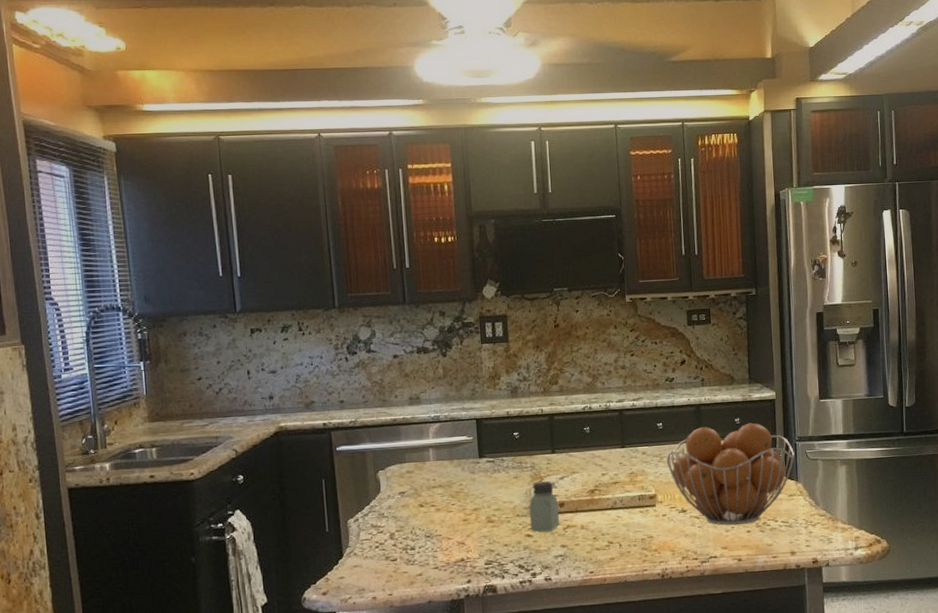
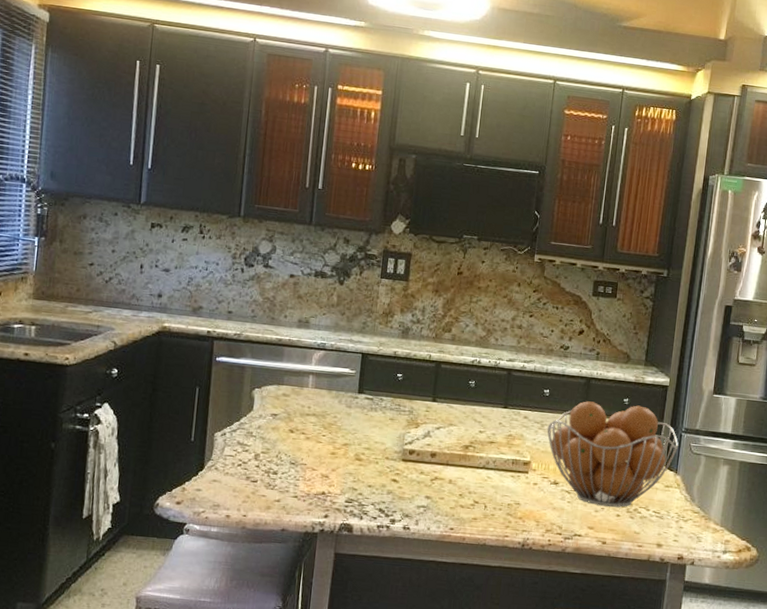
saltshaker: present [529,480,559,532] -> none [398,427,430,481]

